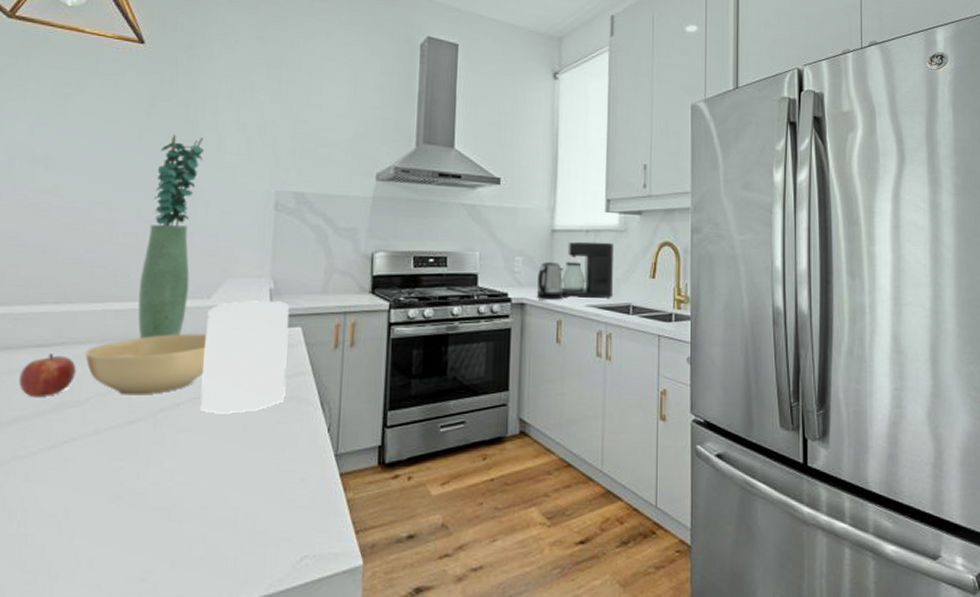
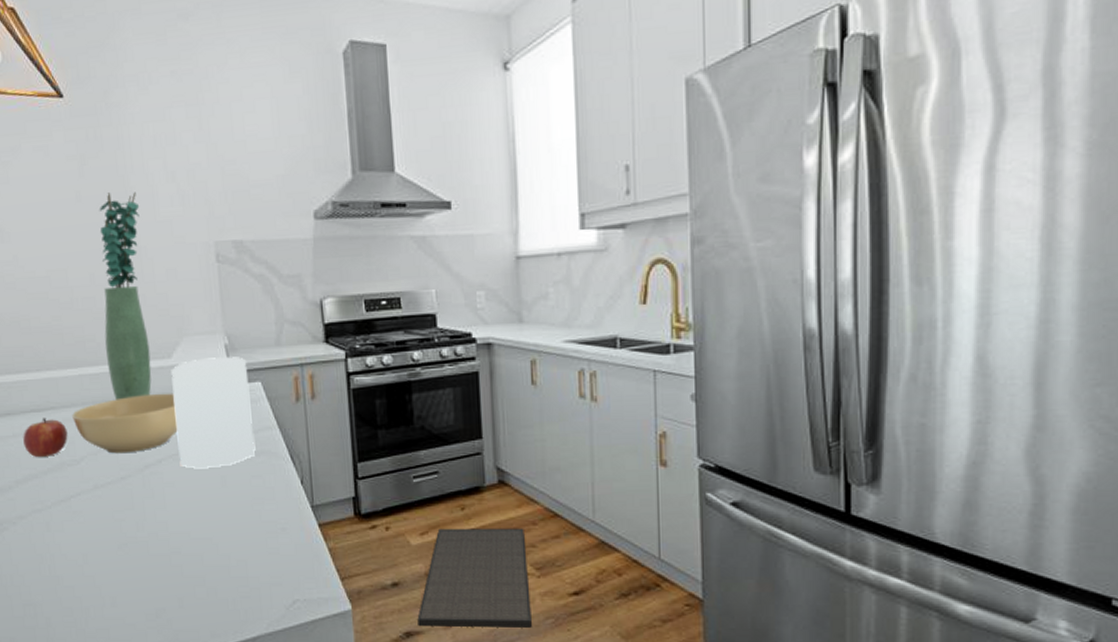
doormat: none [429,478,540,581] -> present [417,528,532,628]
kettle: present [536,261,563,301] -> none [504,293,534,338]
coffee maker: present [560,241,614,298] -> none [530,265,596,333]

